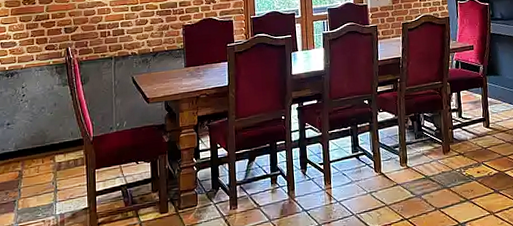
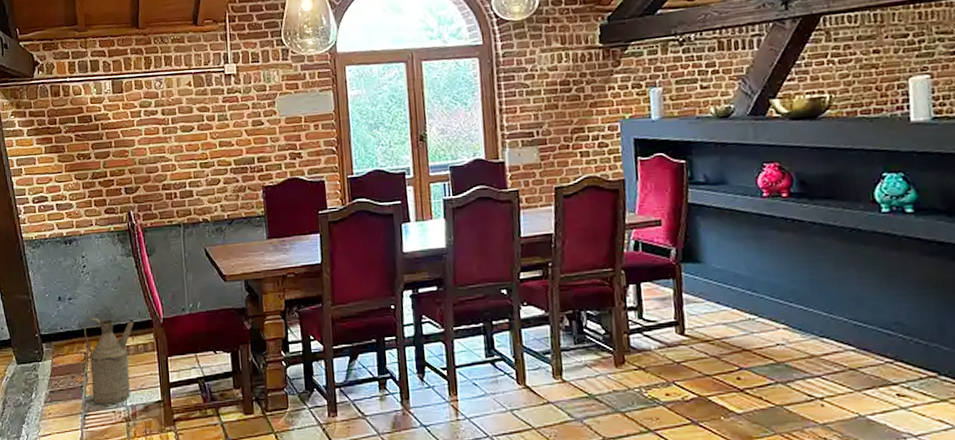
watering can: none [19,139,67,216] -> present [83,317,134,404]

